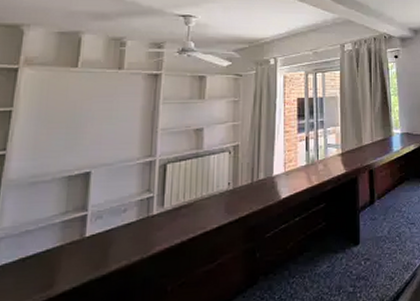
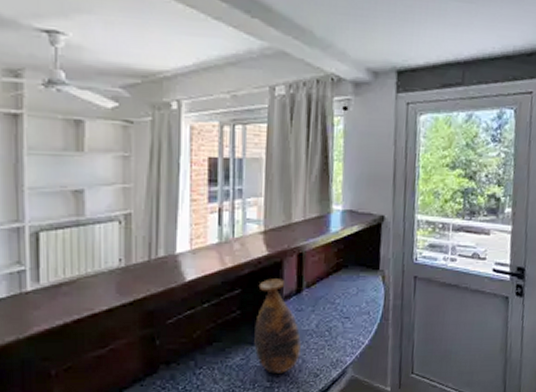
vase: none [338,192,376,279] -> present [254,278,301,374]

